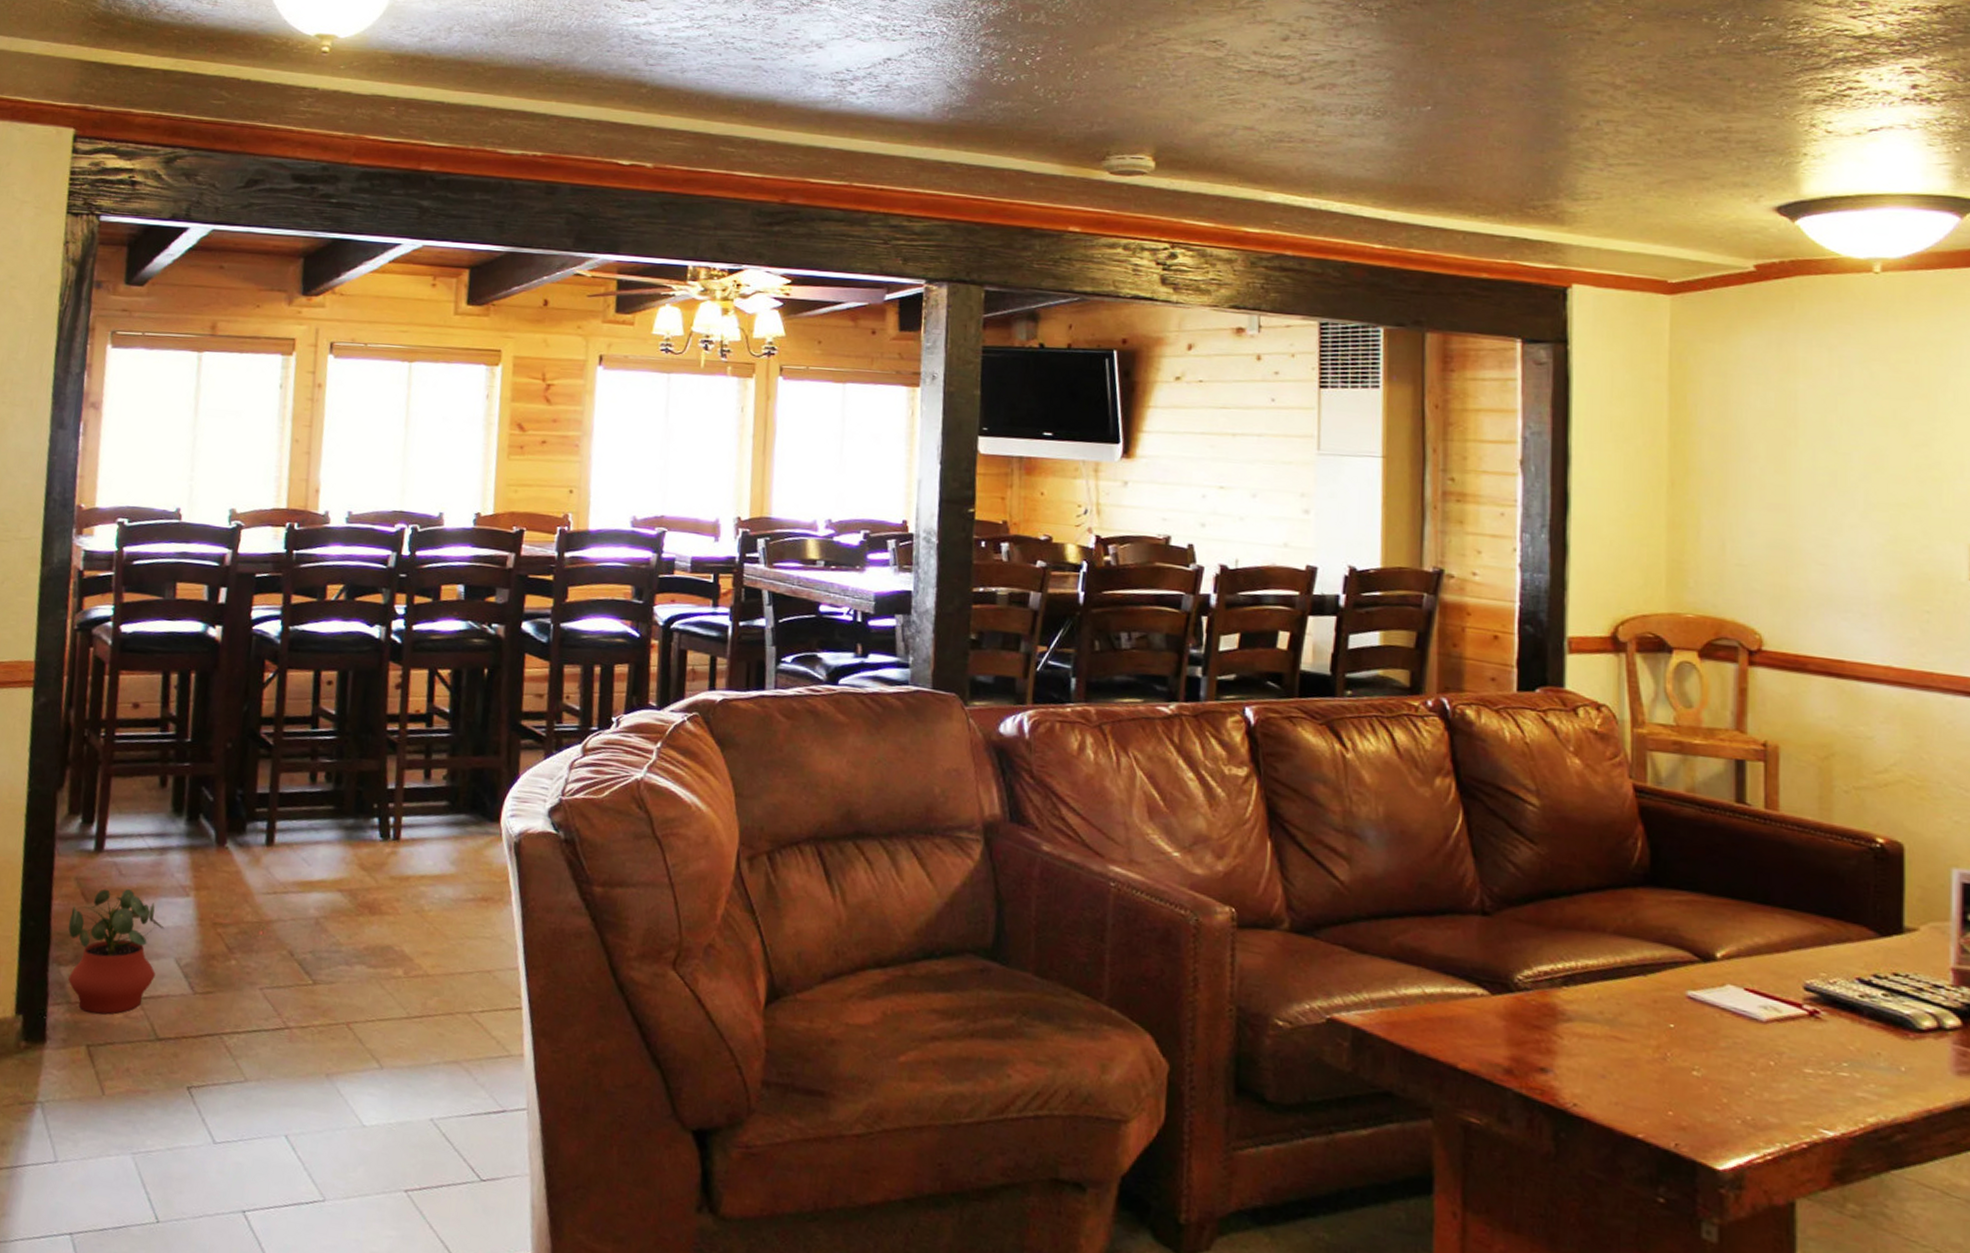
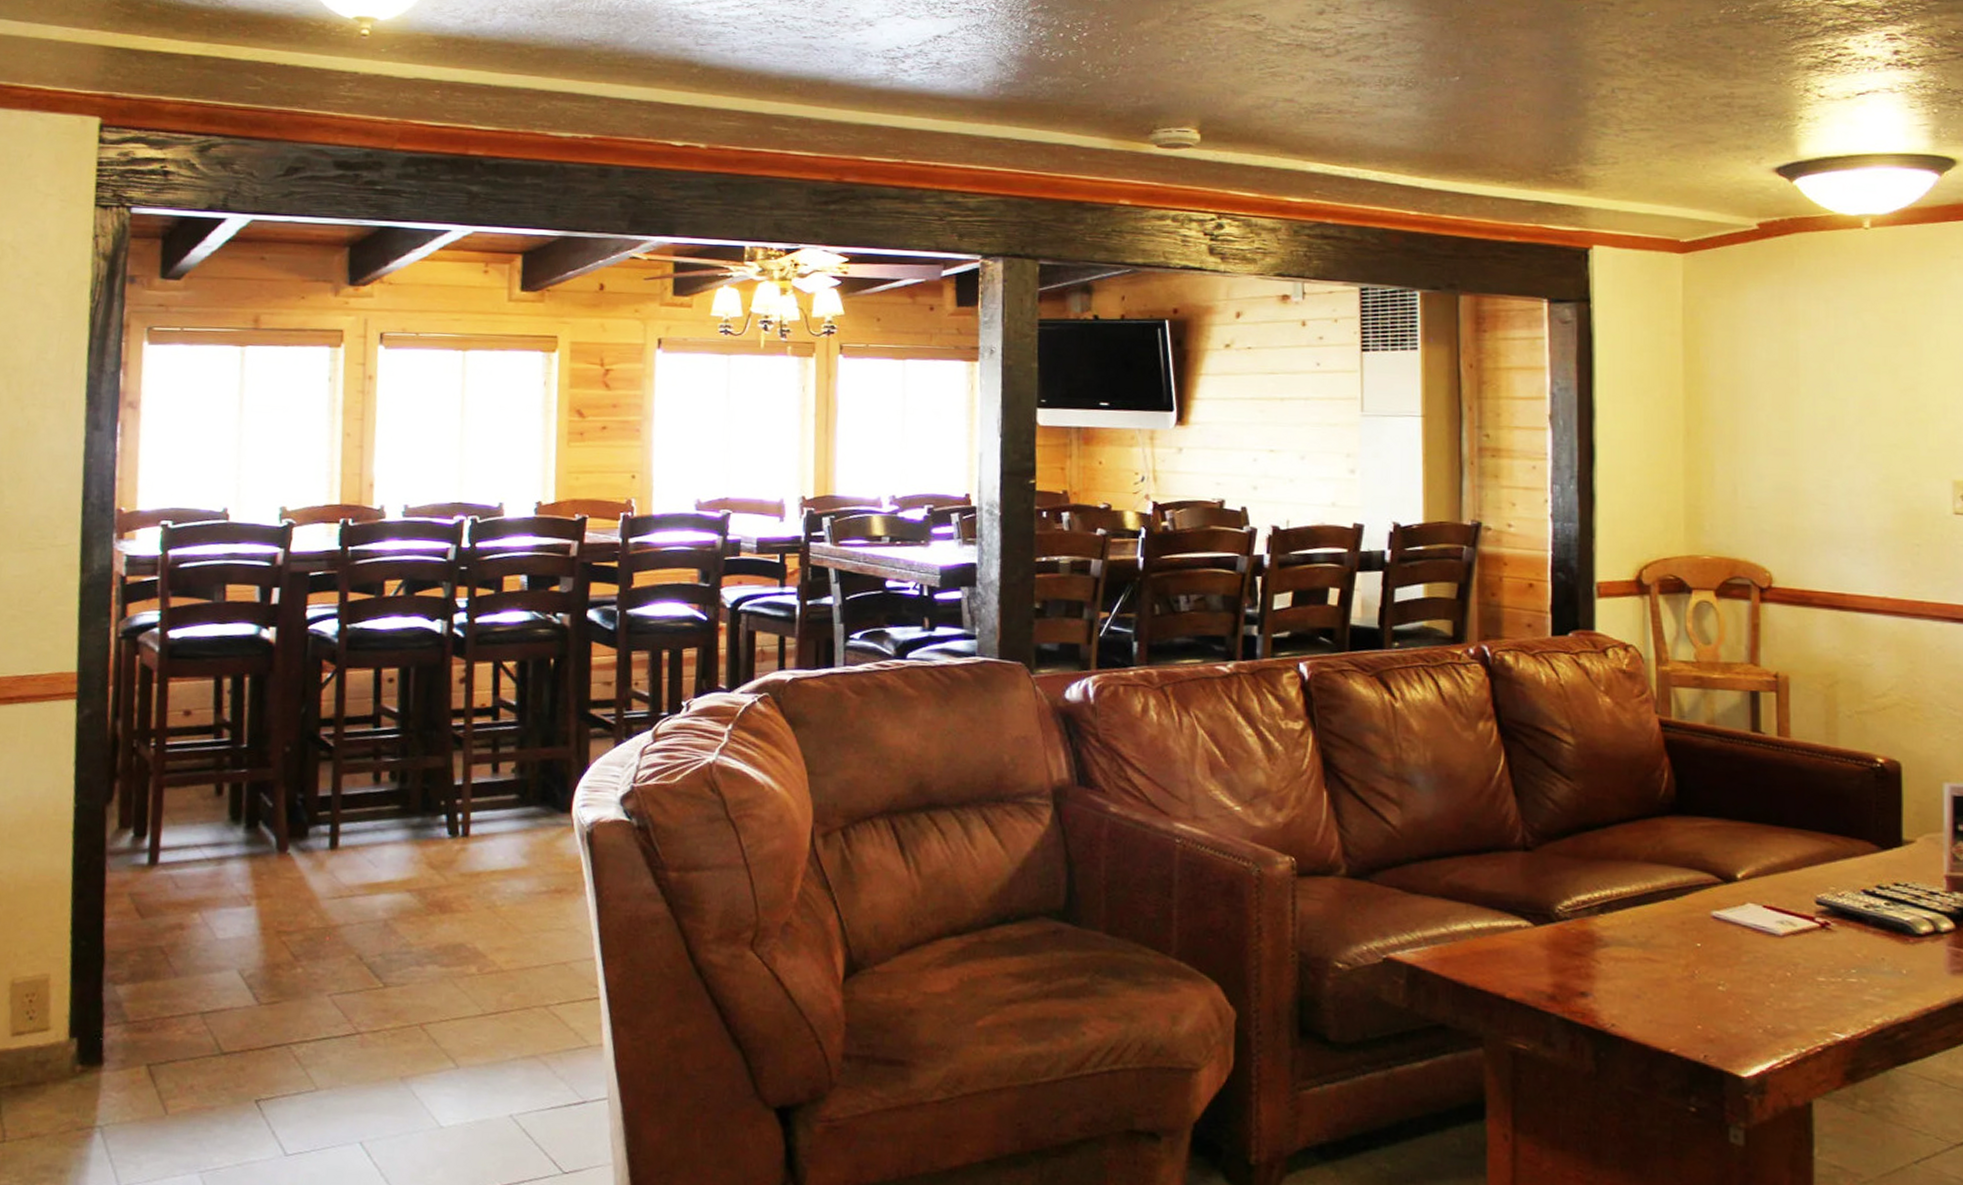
potted plant: present [68,889,164,1015] -> none [122,902,226,1033]

